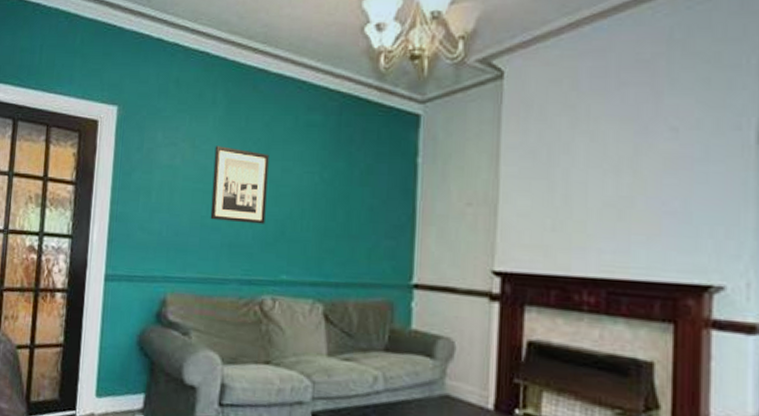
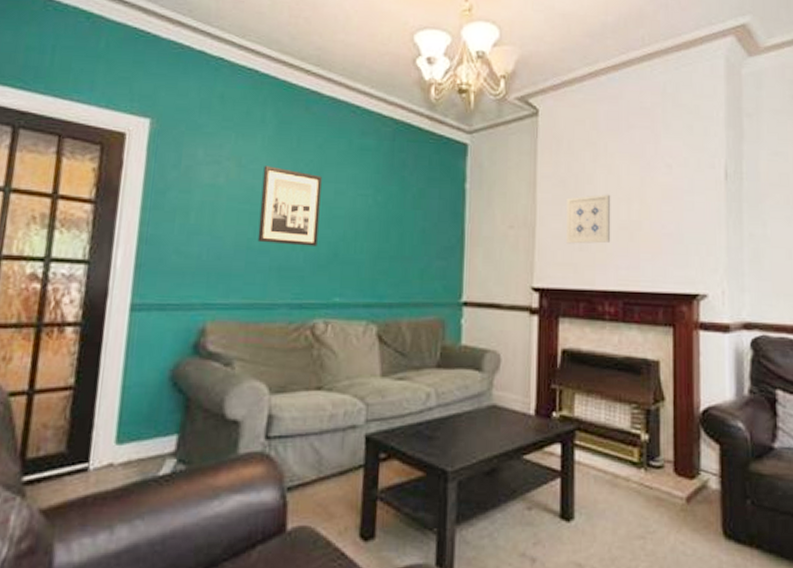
wall art: none [535,165,594,224] -> present [566,194,611,244]

